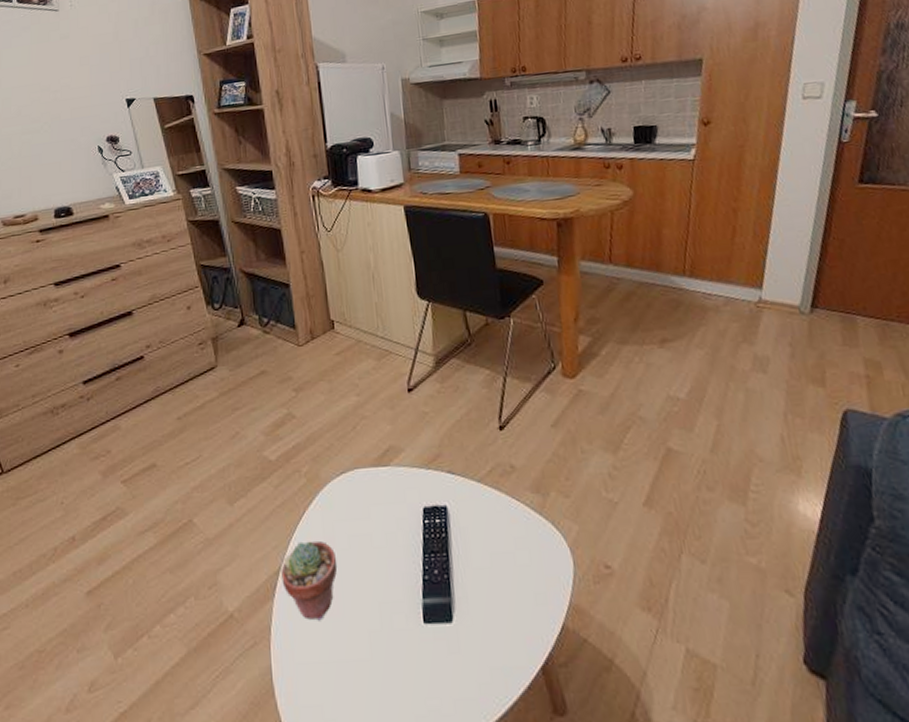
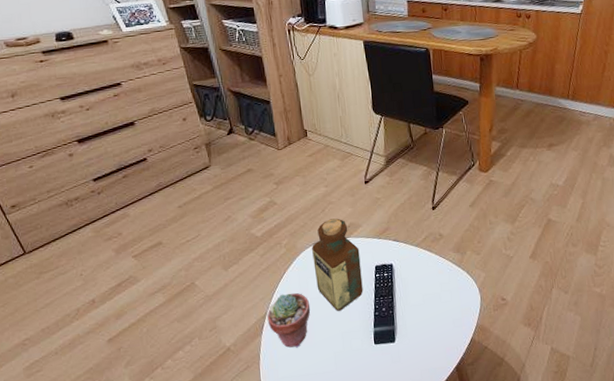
bottle: none [339,438,408,571] -> present [312,218,363,311]

